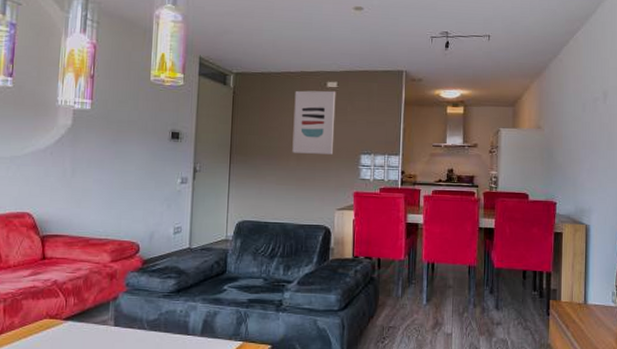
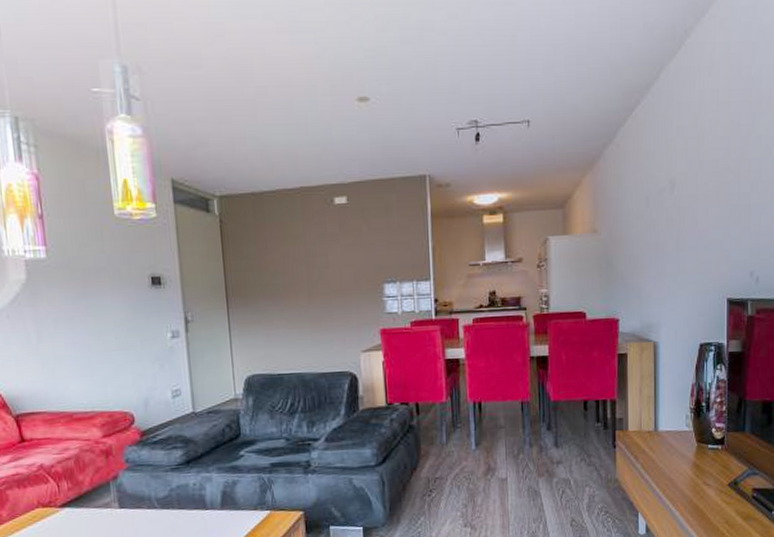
wall art: present [292,90,336,155] -> none [295,208,351,289]

